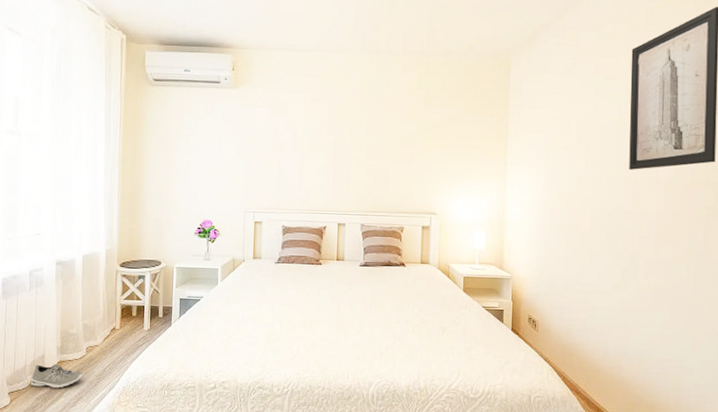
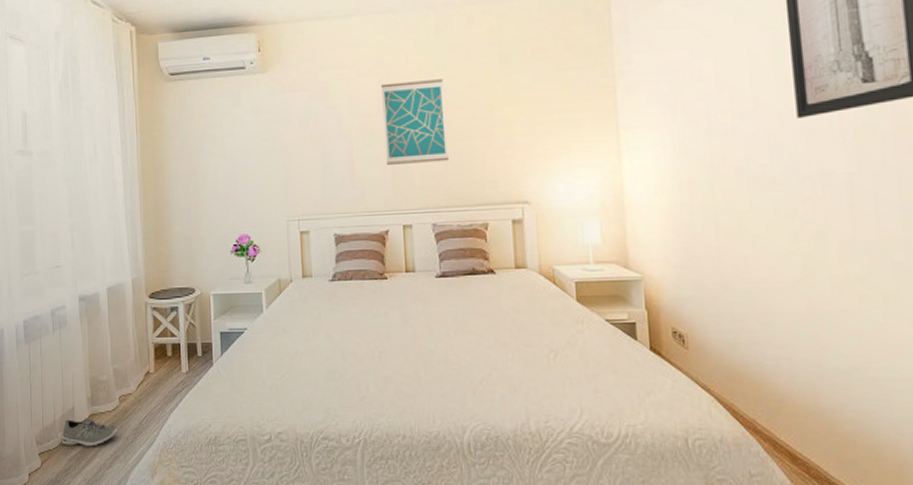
wall art: none [329,109,381,176] -> present [381,79,449,165]

